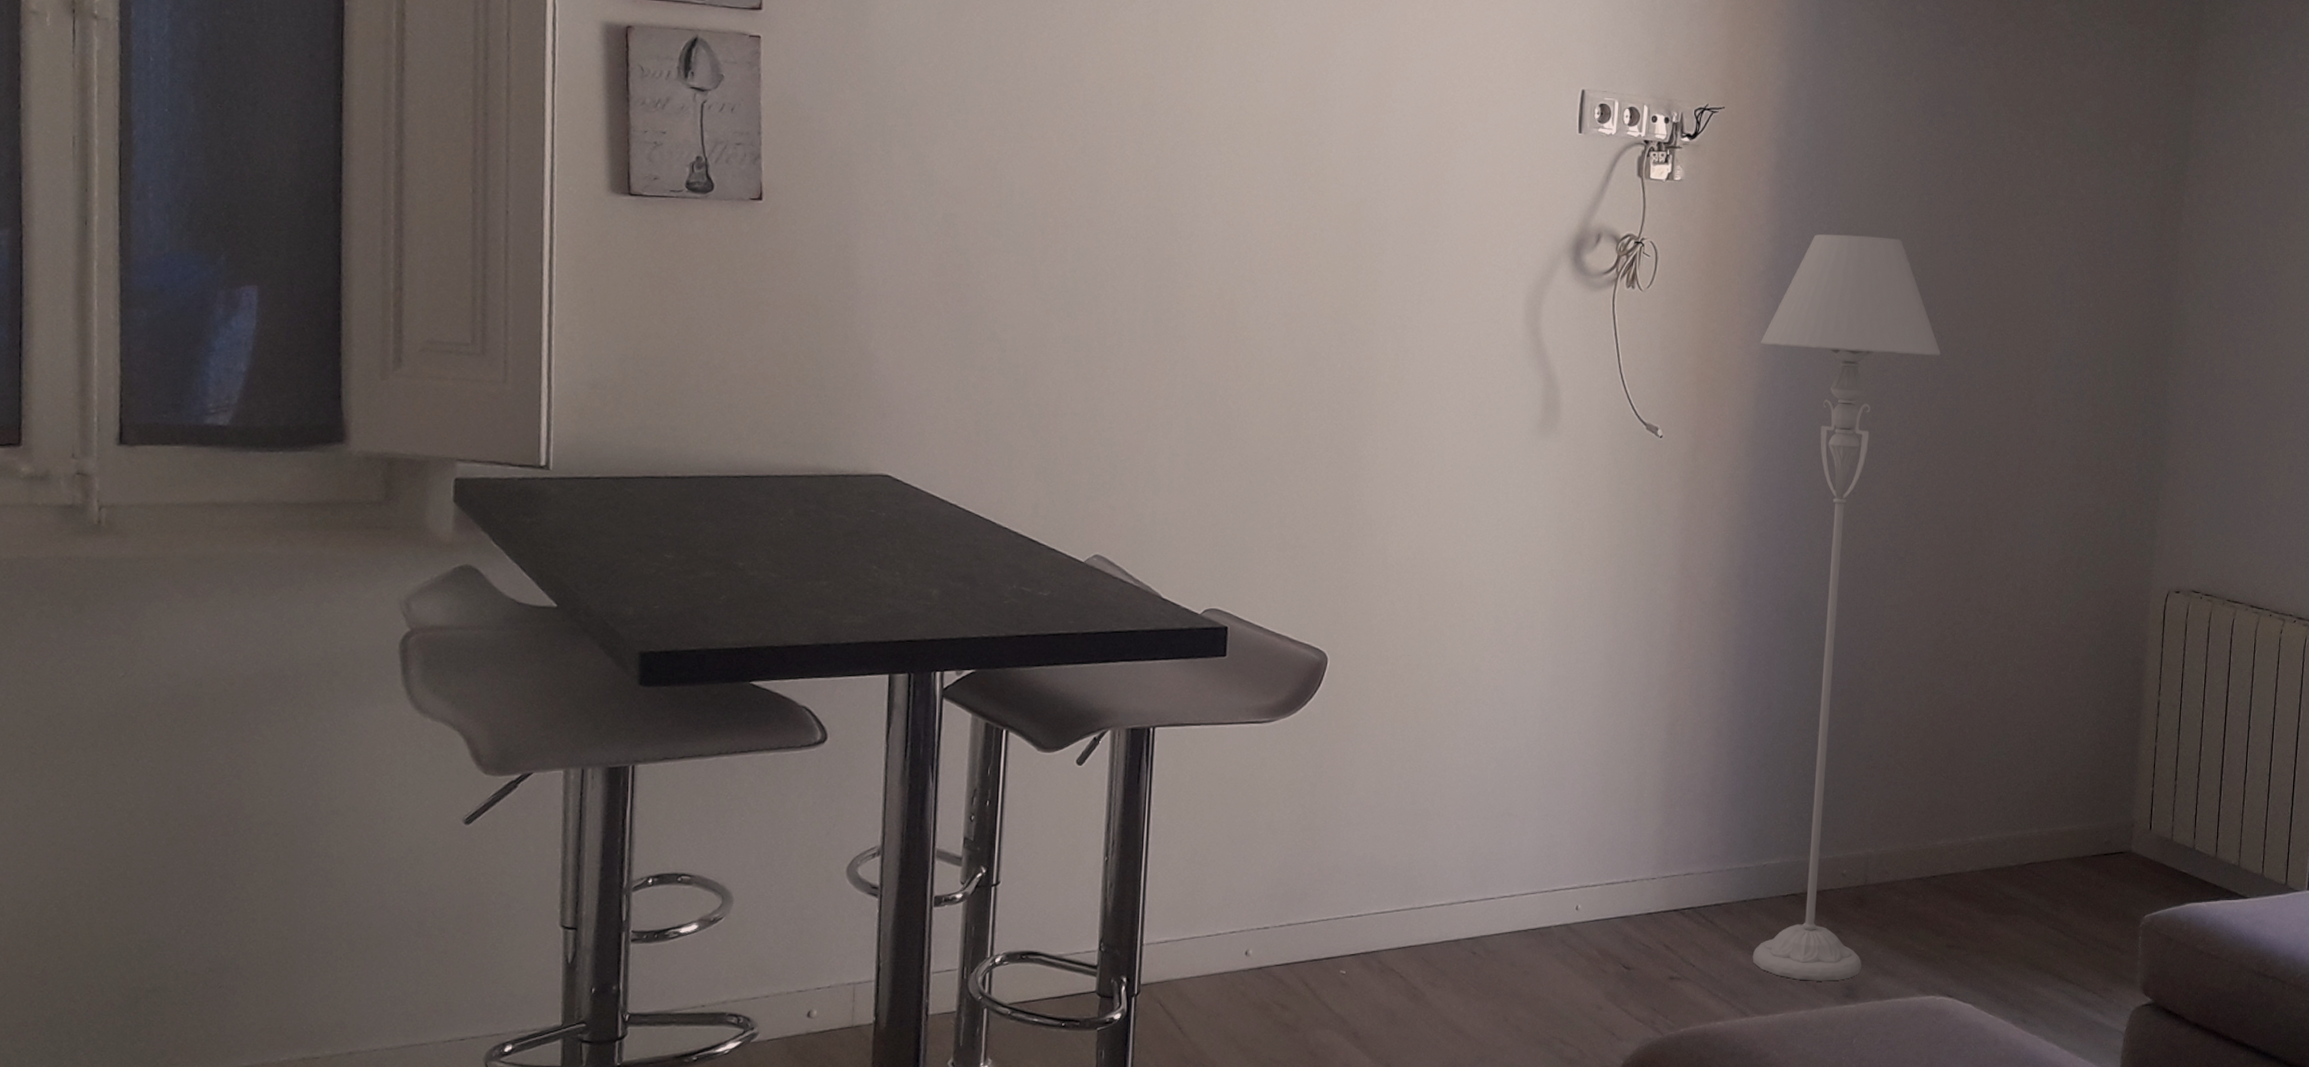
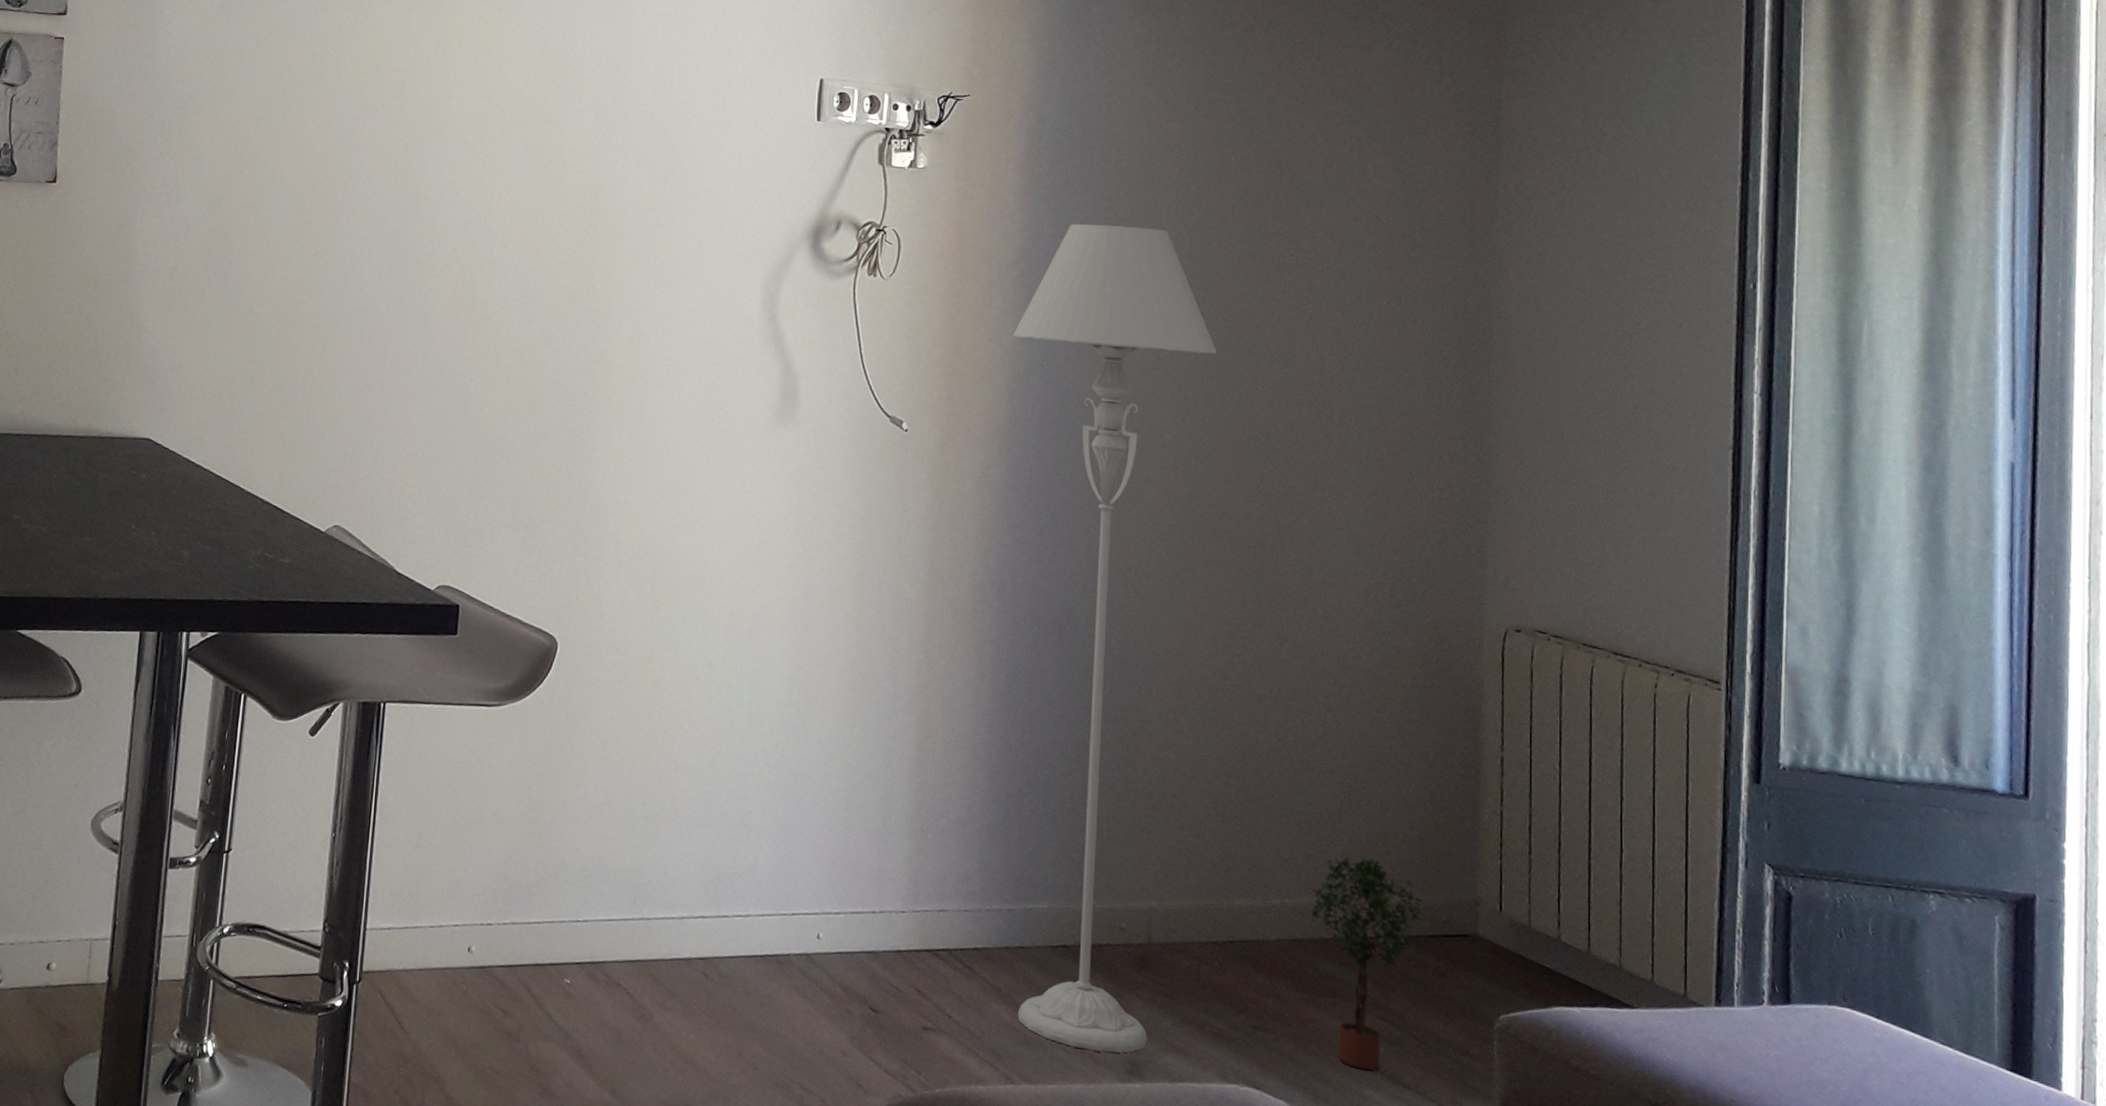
potted tree: none [2000,794,2089,972] -> present [1310,856,1422,1071]

